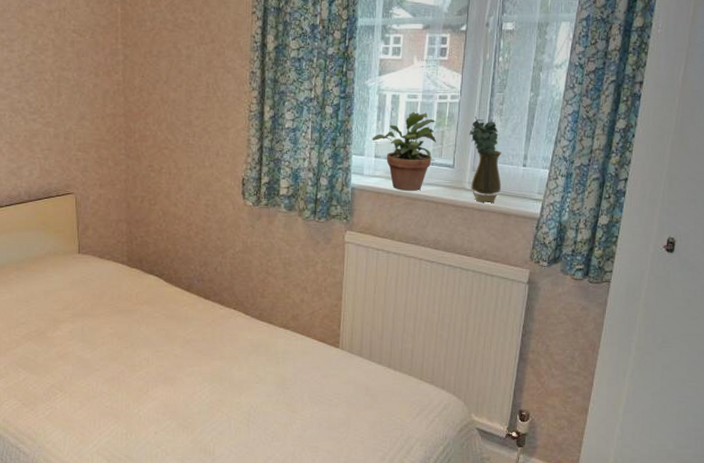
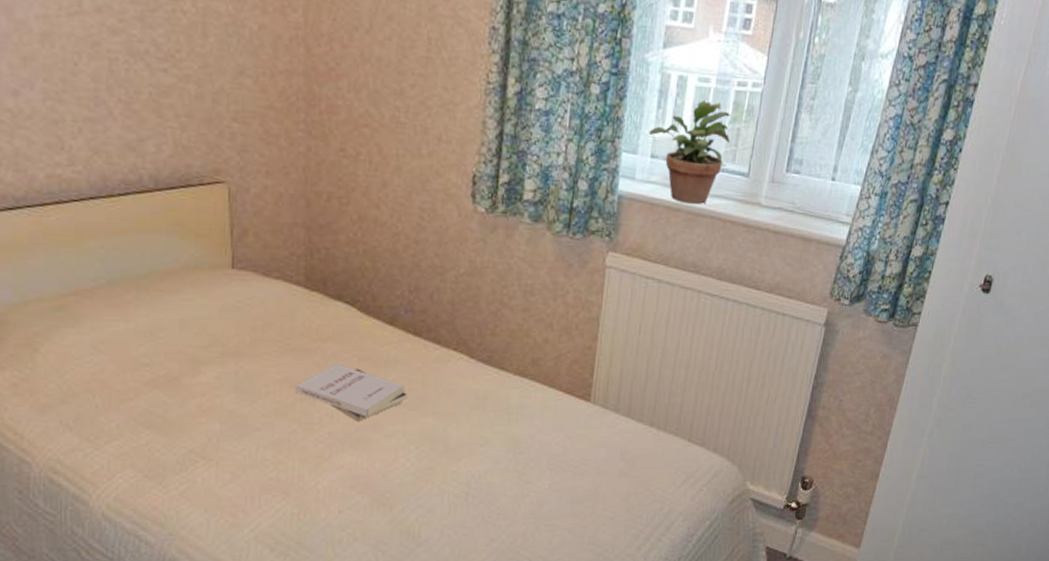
books: none [122,320,202,364] -> present [295,363,408,421]
vase: present [469,116,502,204] -> none [767,111,808,225]

